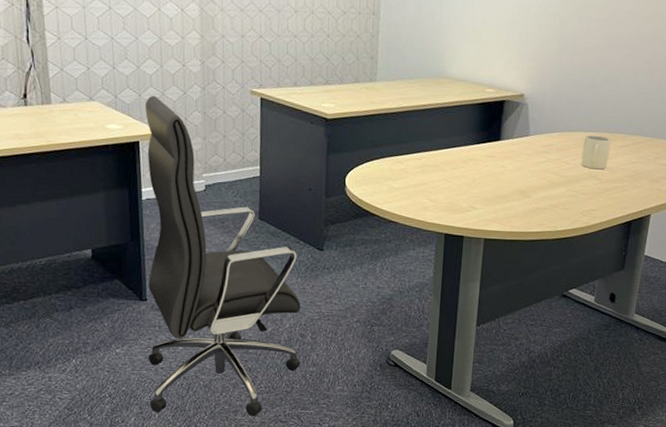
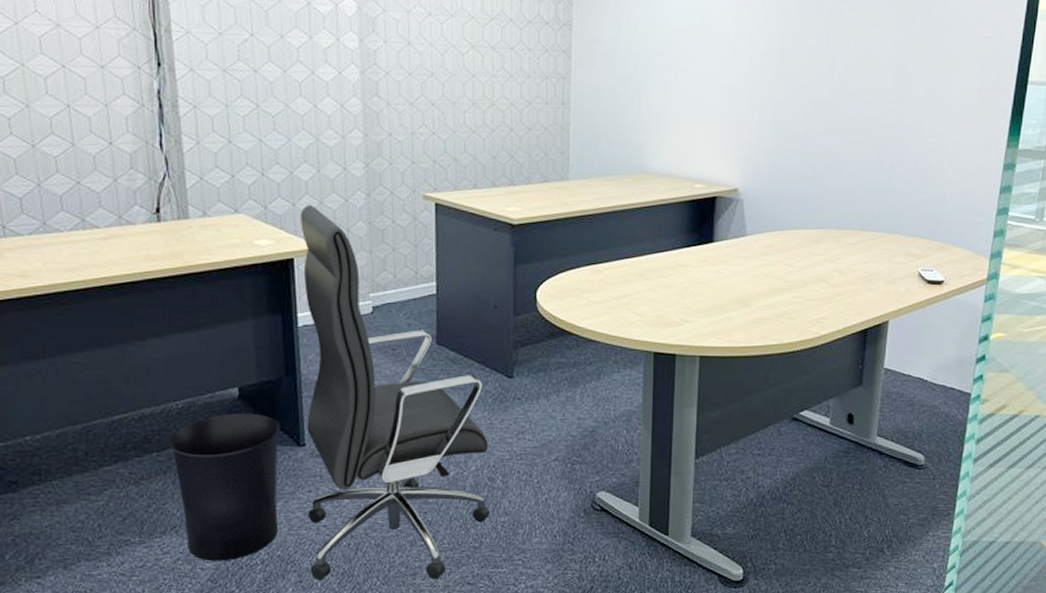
waste bin: none [34,271,126,393] -> present [169,413,280,562]
mug: present [581,135,611,170] -> none [806,232,839,272]

